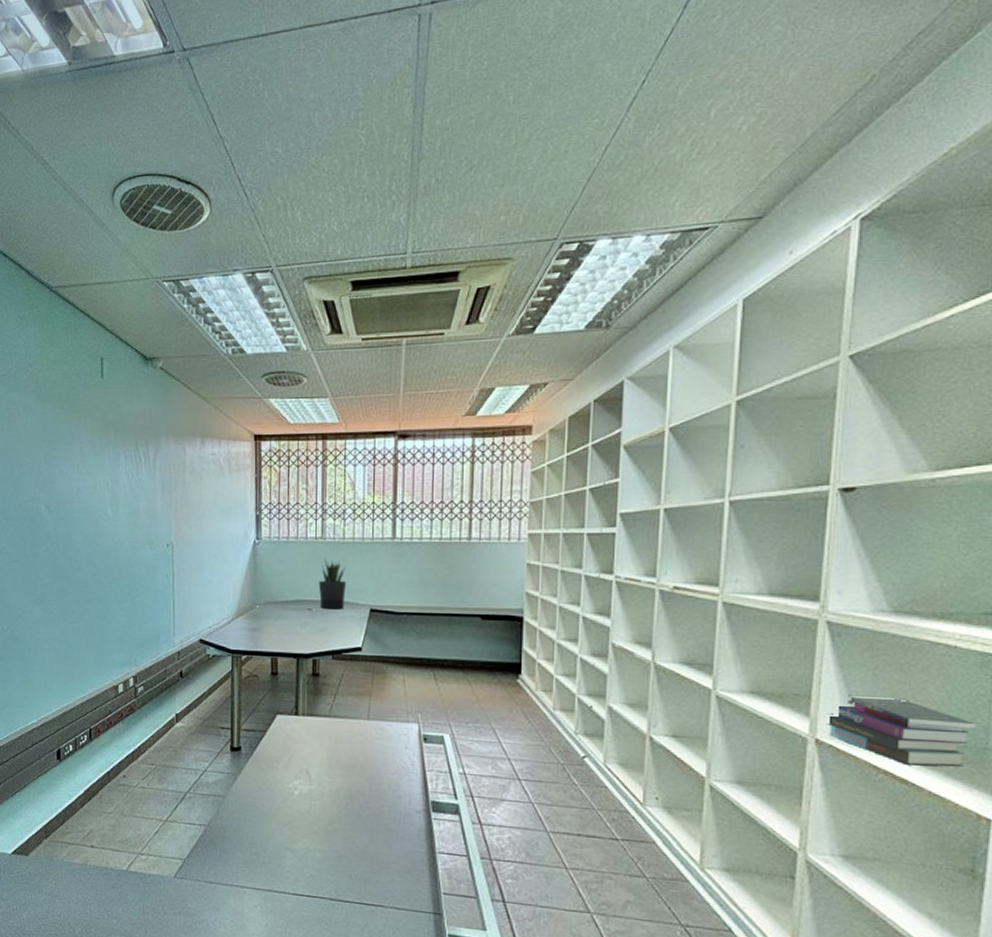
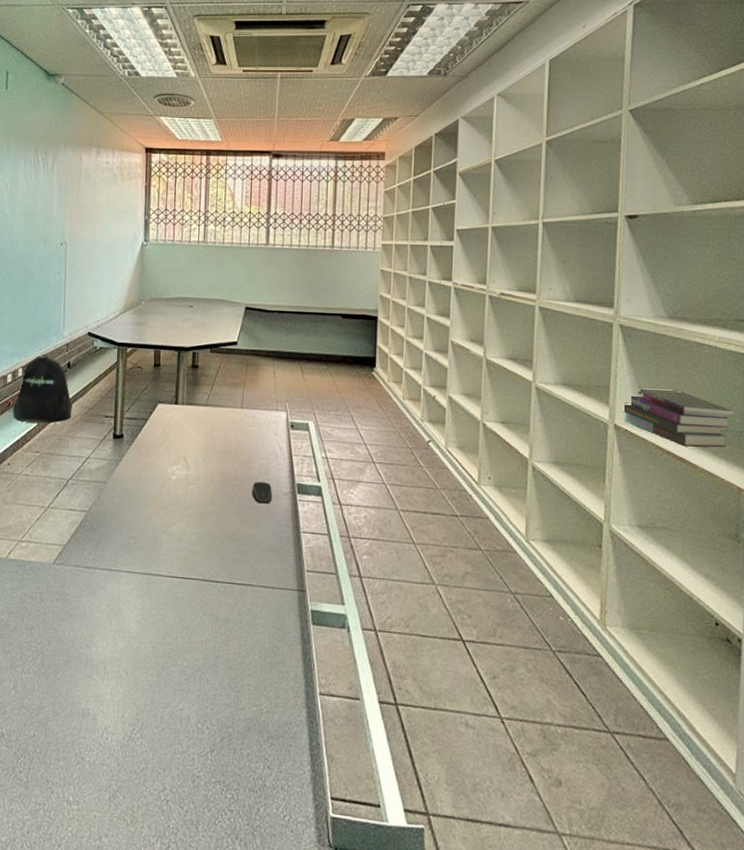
backpack: none [126,662,188,736] -> present [13,354,73,424]
planter: present [318,559,346,609] -> none [199,261,225,307]
computer mouse: none [381,798,404,822] -> present [252,482,273,504]

